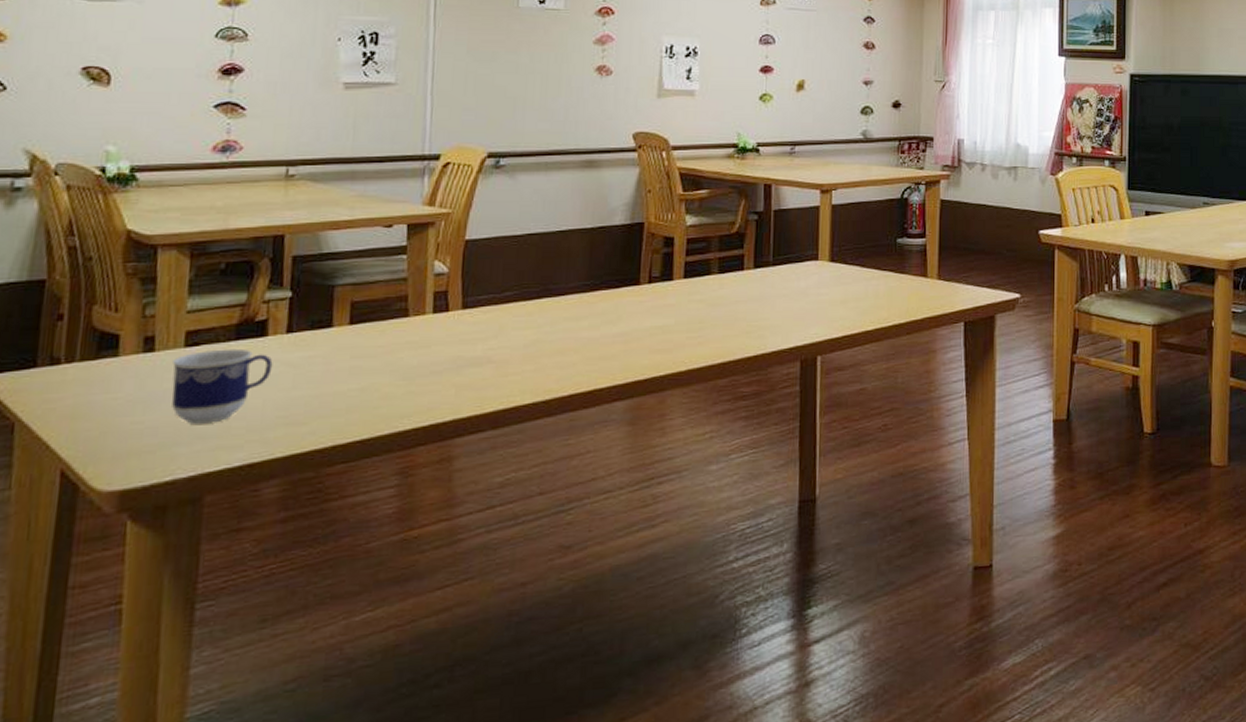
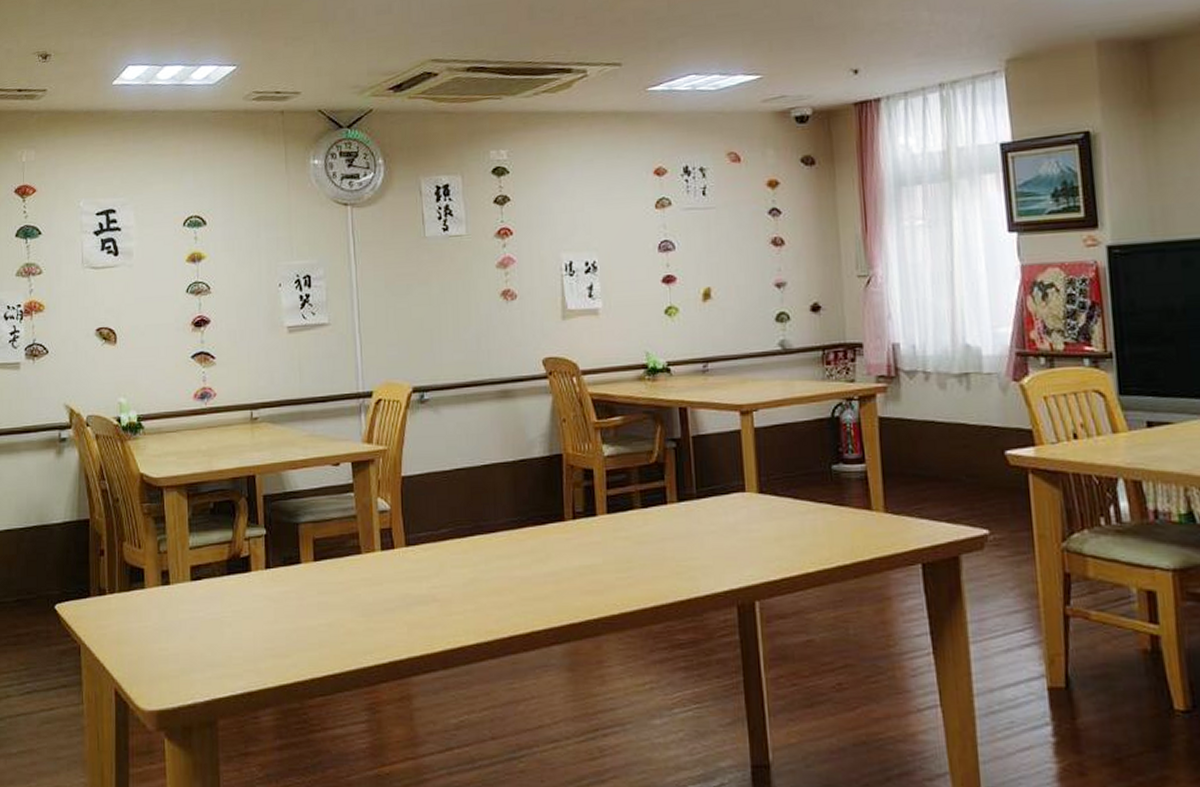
cup: present [171,348,273,424] -> none [184,583,258,653]

